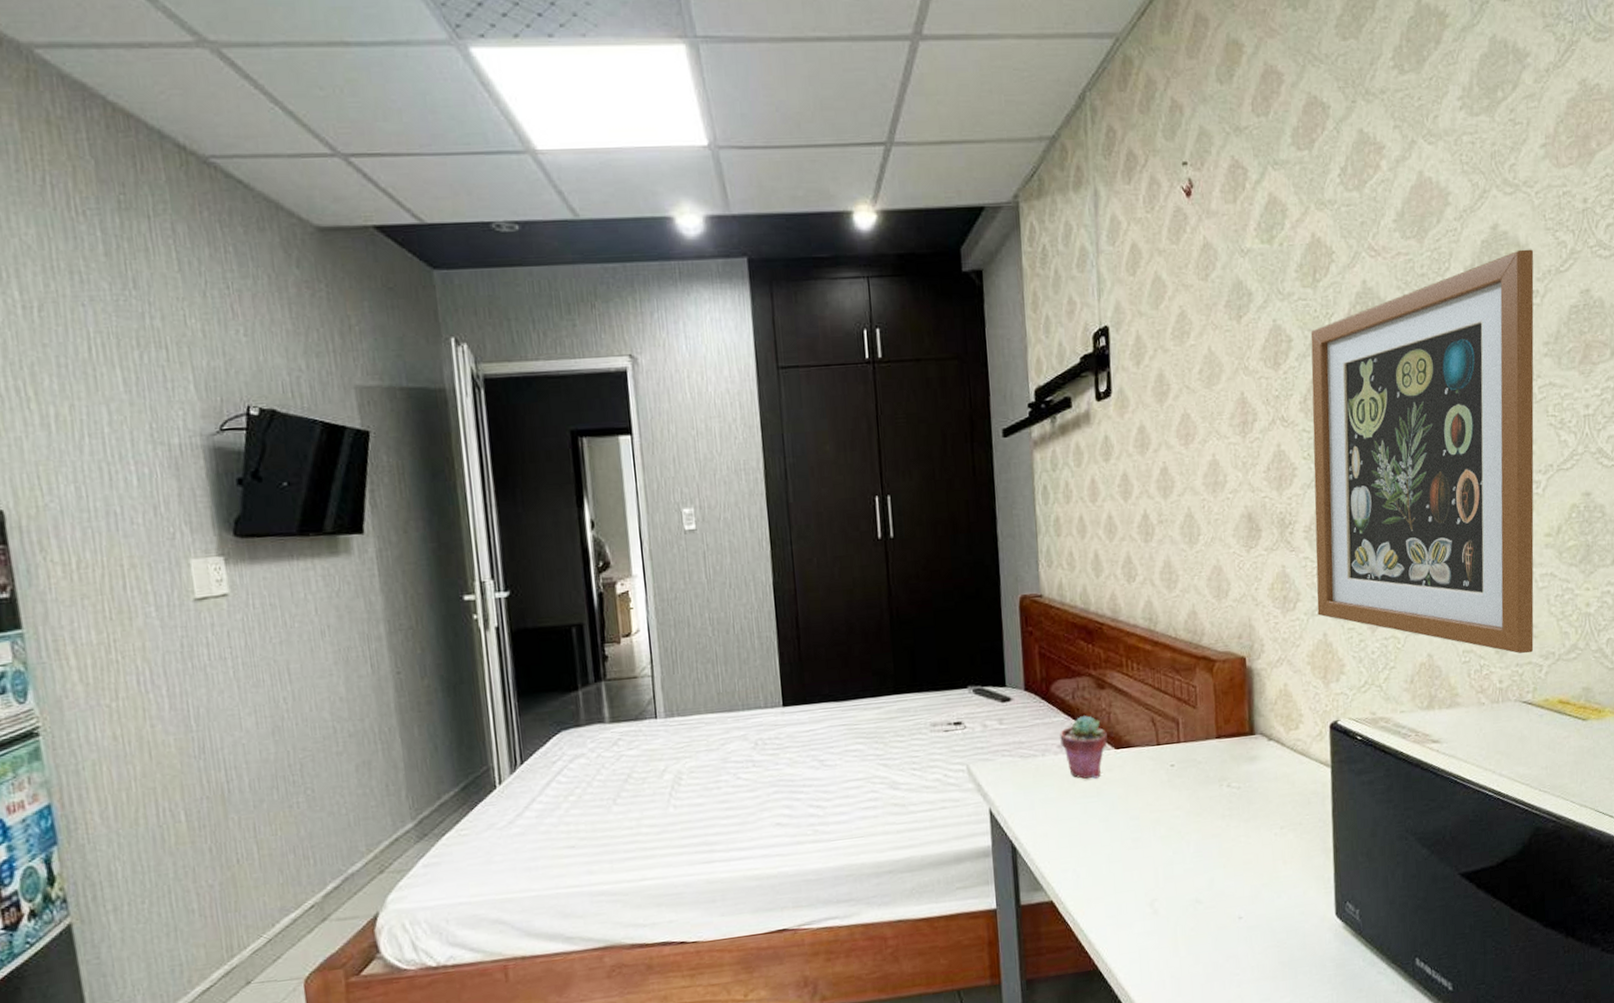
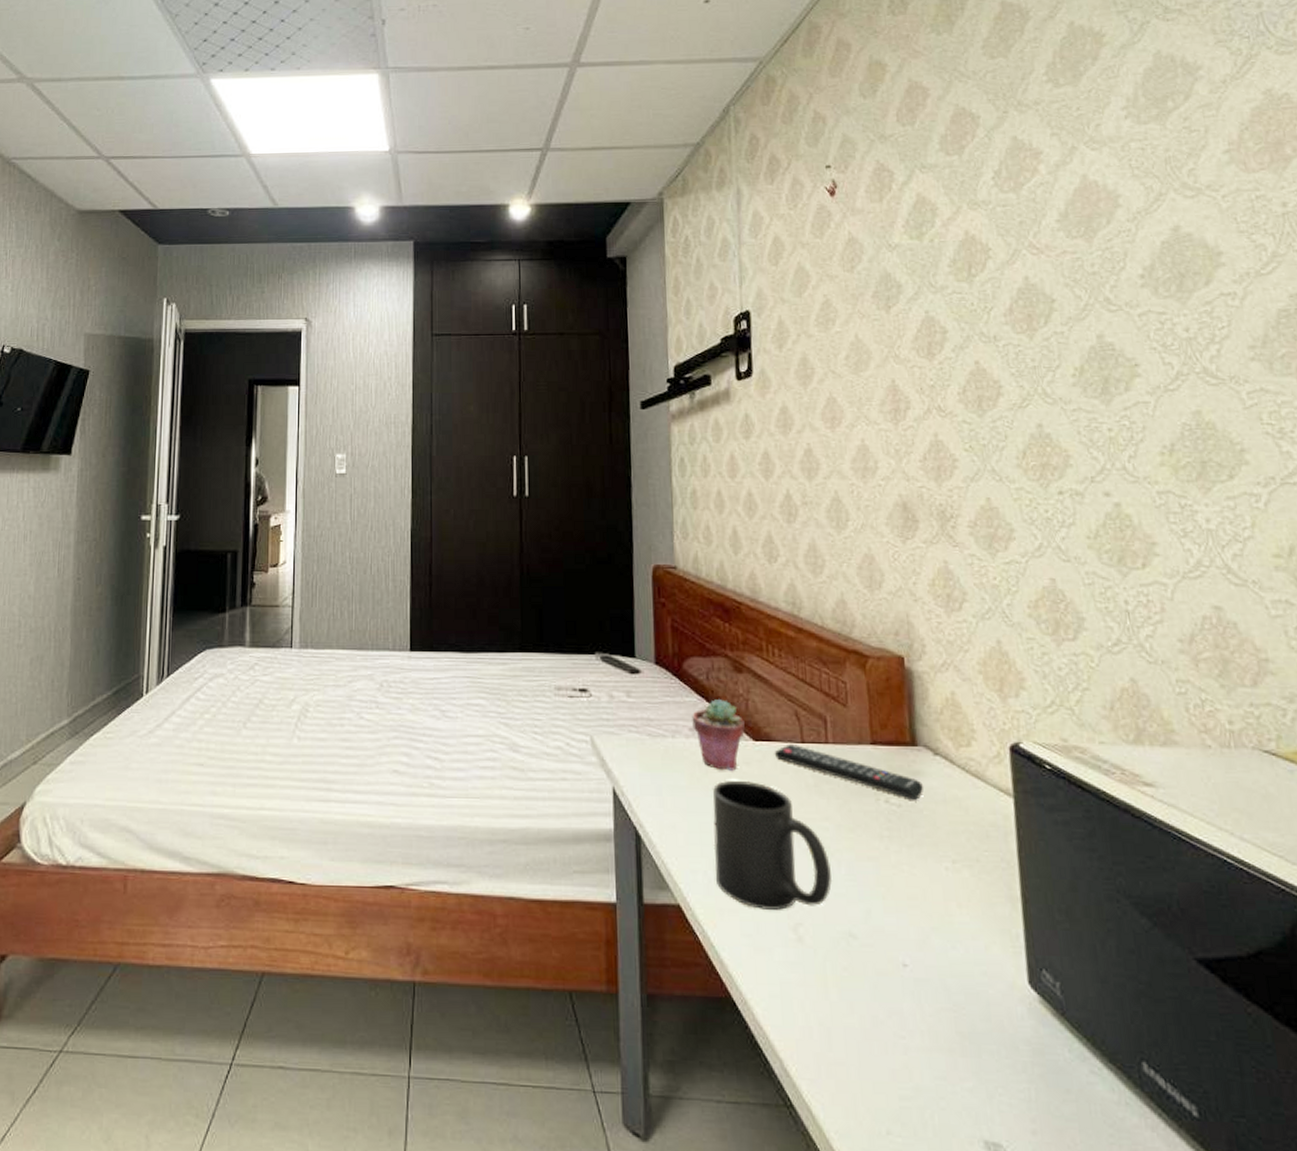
mug: none [1079,785,1183,893] -> present [712,781,833,910]
remote control: none [1133,747,1259,782] -> present [774,743,923,800]
wall art: present [1310,249,1534,654] -> none [968,251,1272,693]

